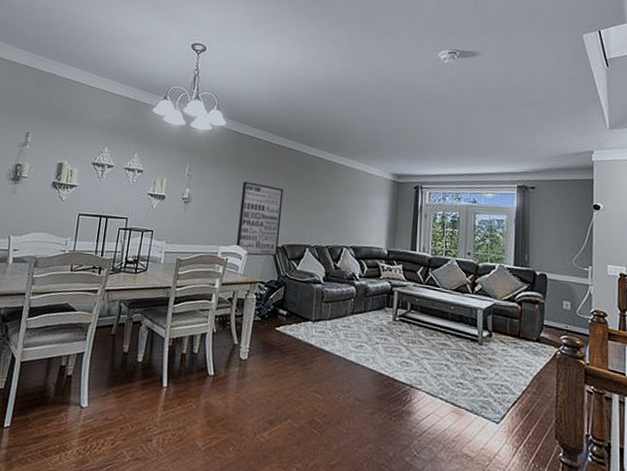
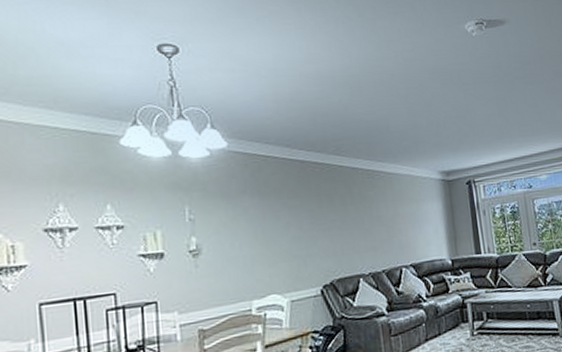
wall art: present [237,181,284,256] -> none [266,213,327,304]

